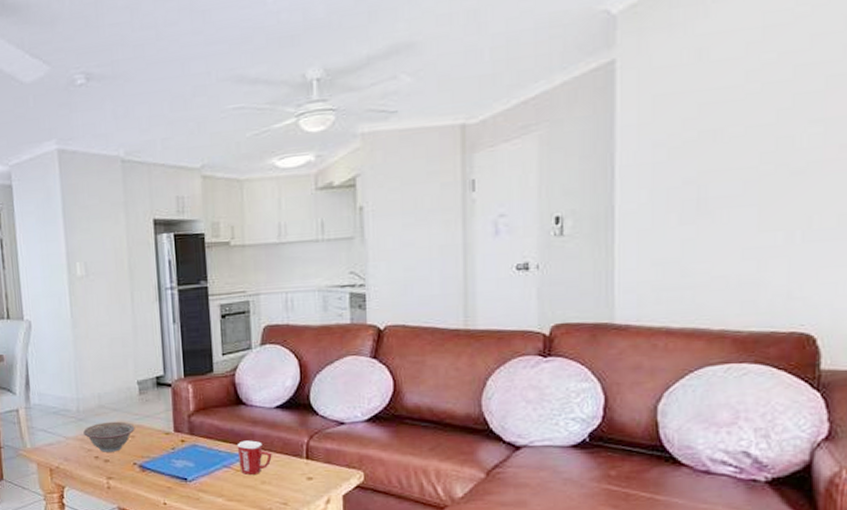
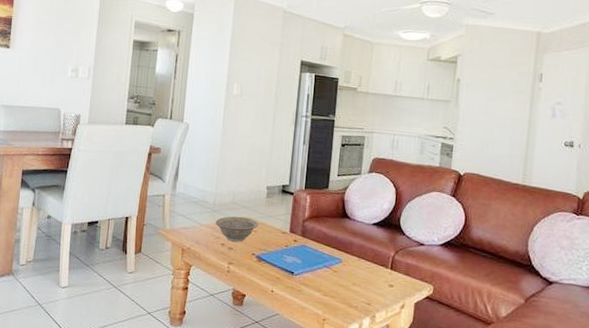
mug: present [237,440,272,474] -> none [337,247,364,277]

